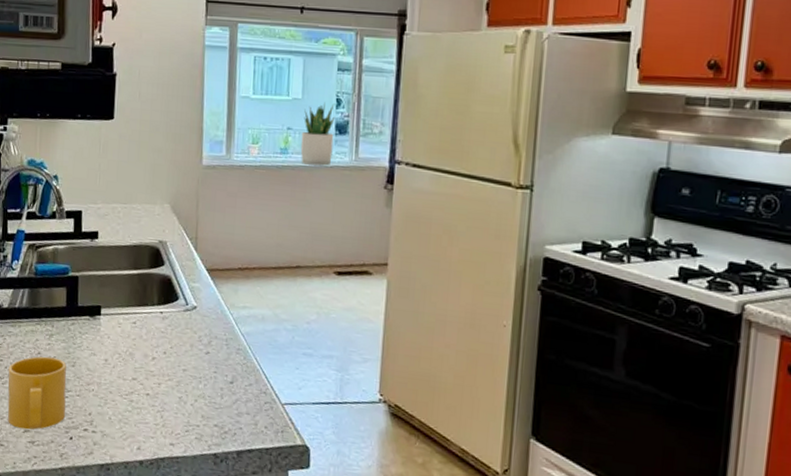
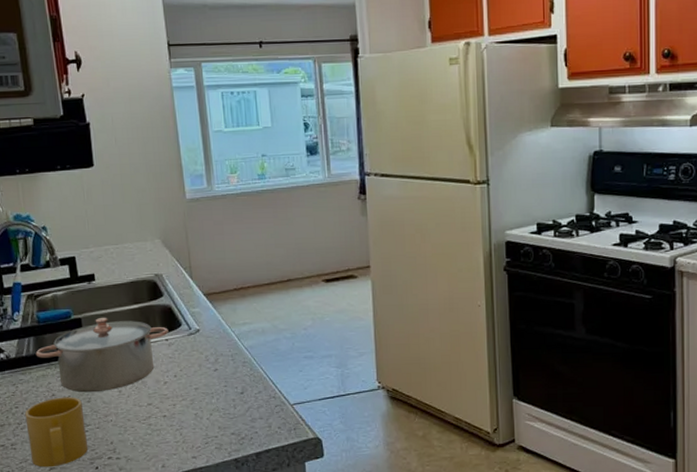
cooking pot: none [28,278,165,358] -> present [35,317,169,393]
planter: present [300,103,335,166] -> none [275,128,307,187]

